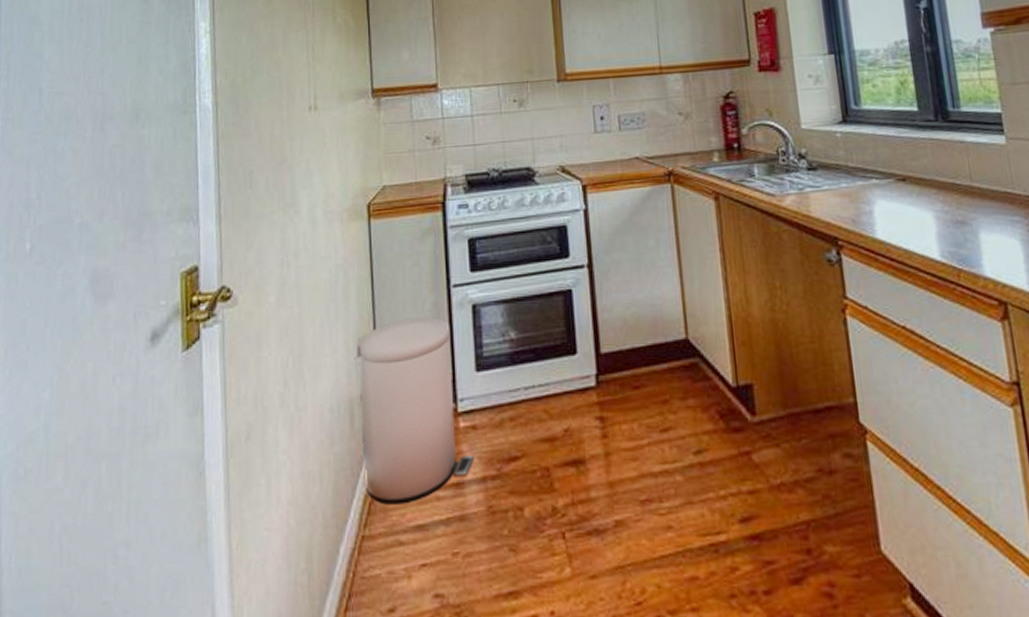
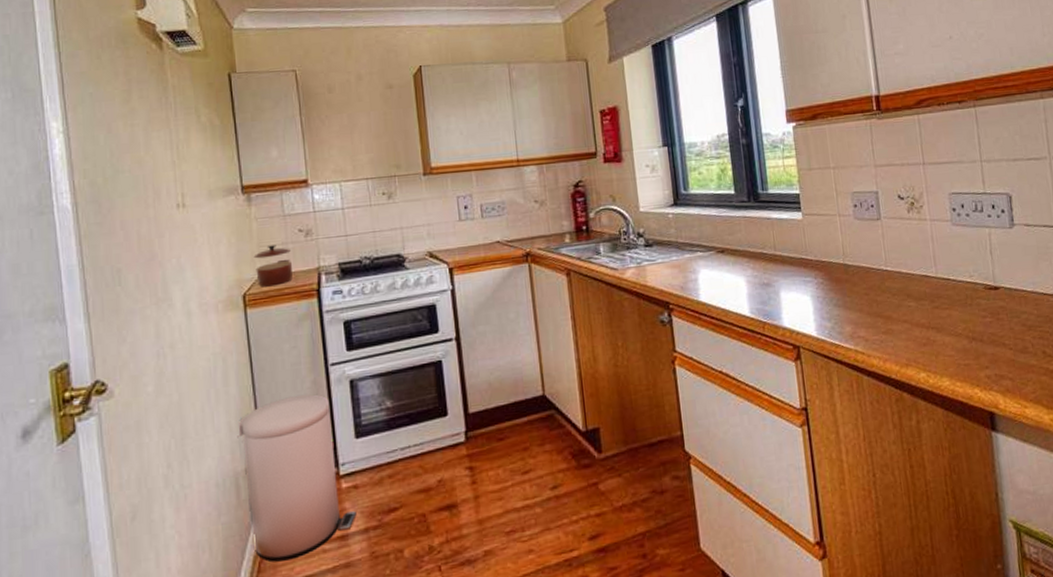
saucepan: none [380,152,419,197] -> present [253,245,293,287]

